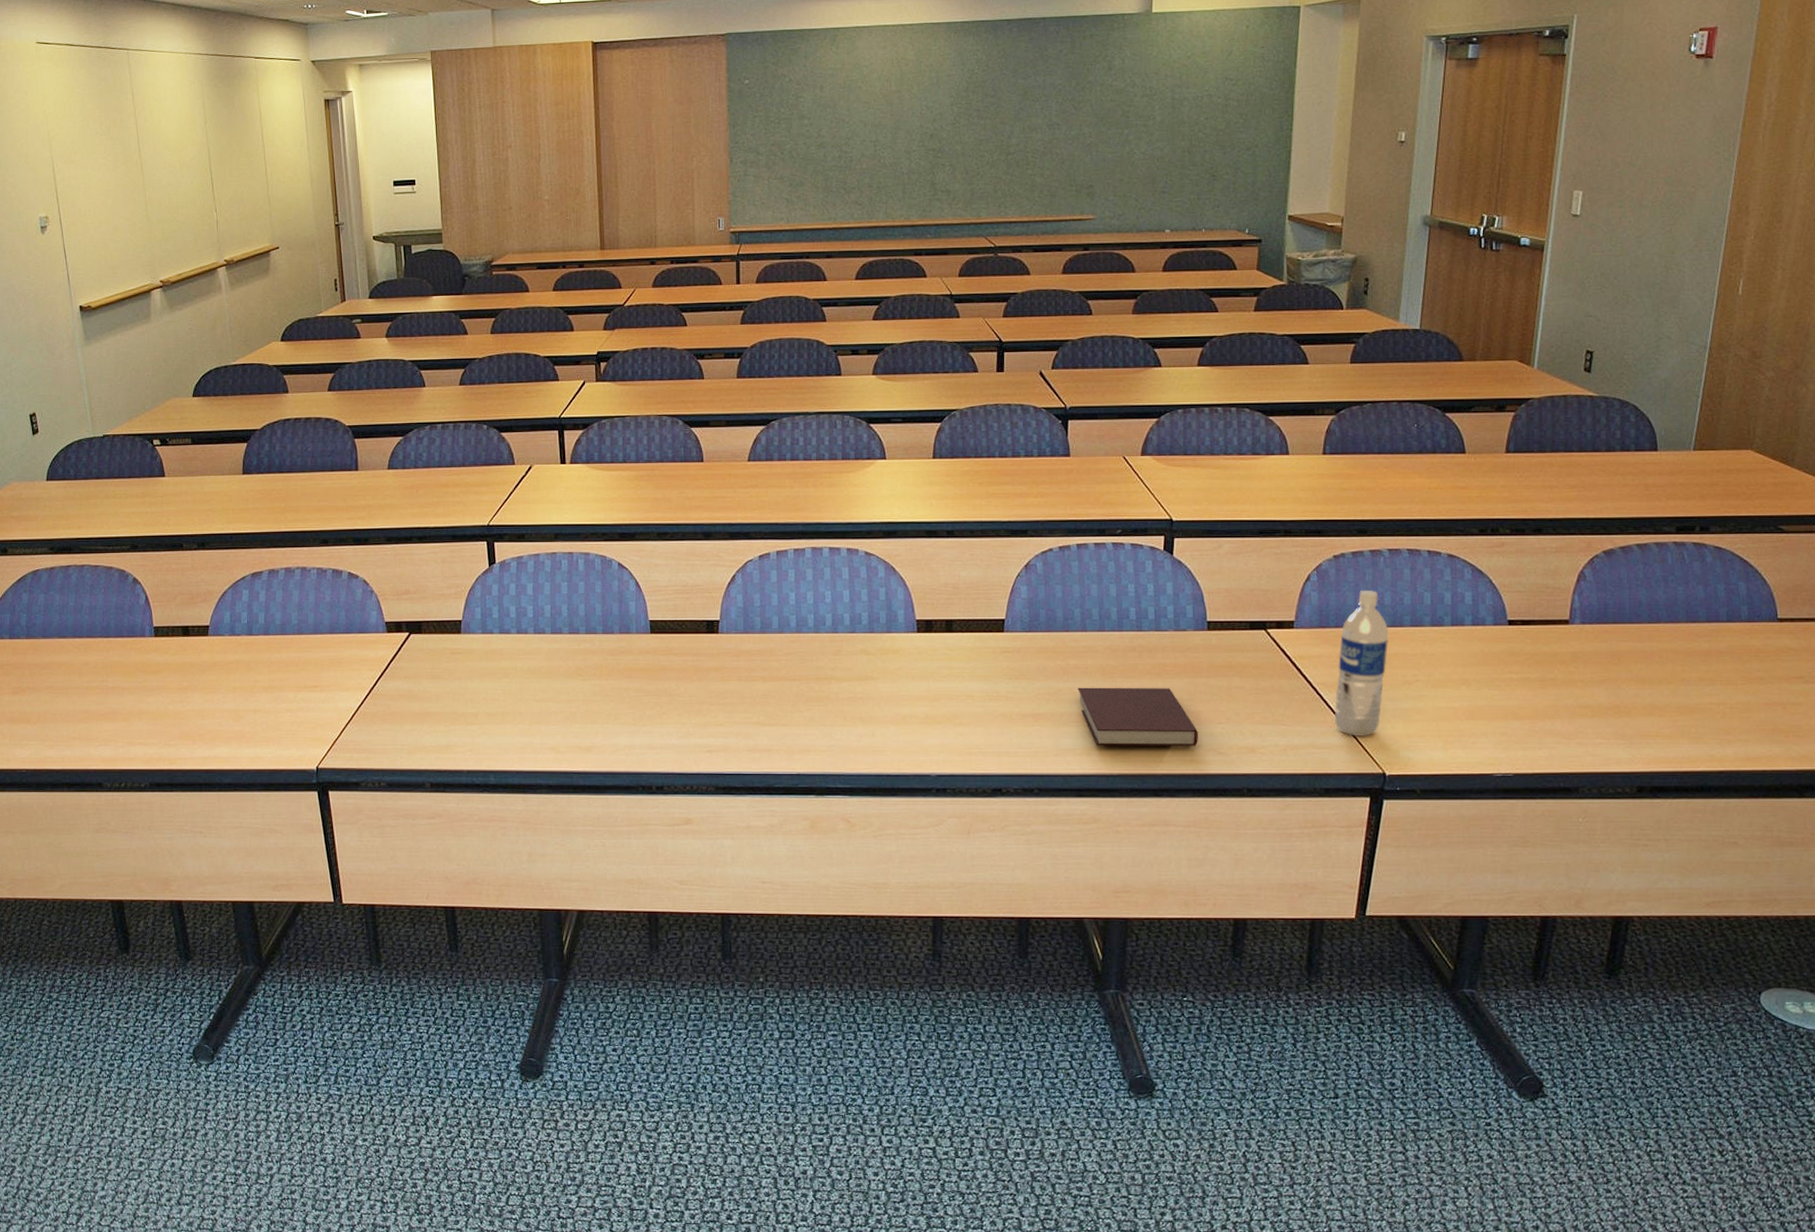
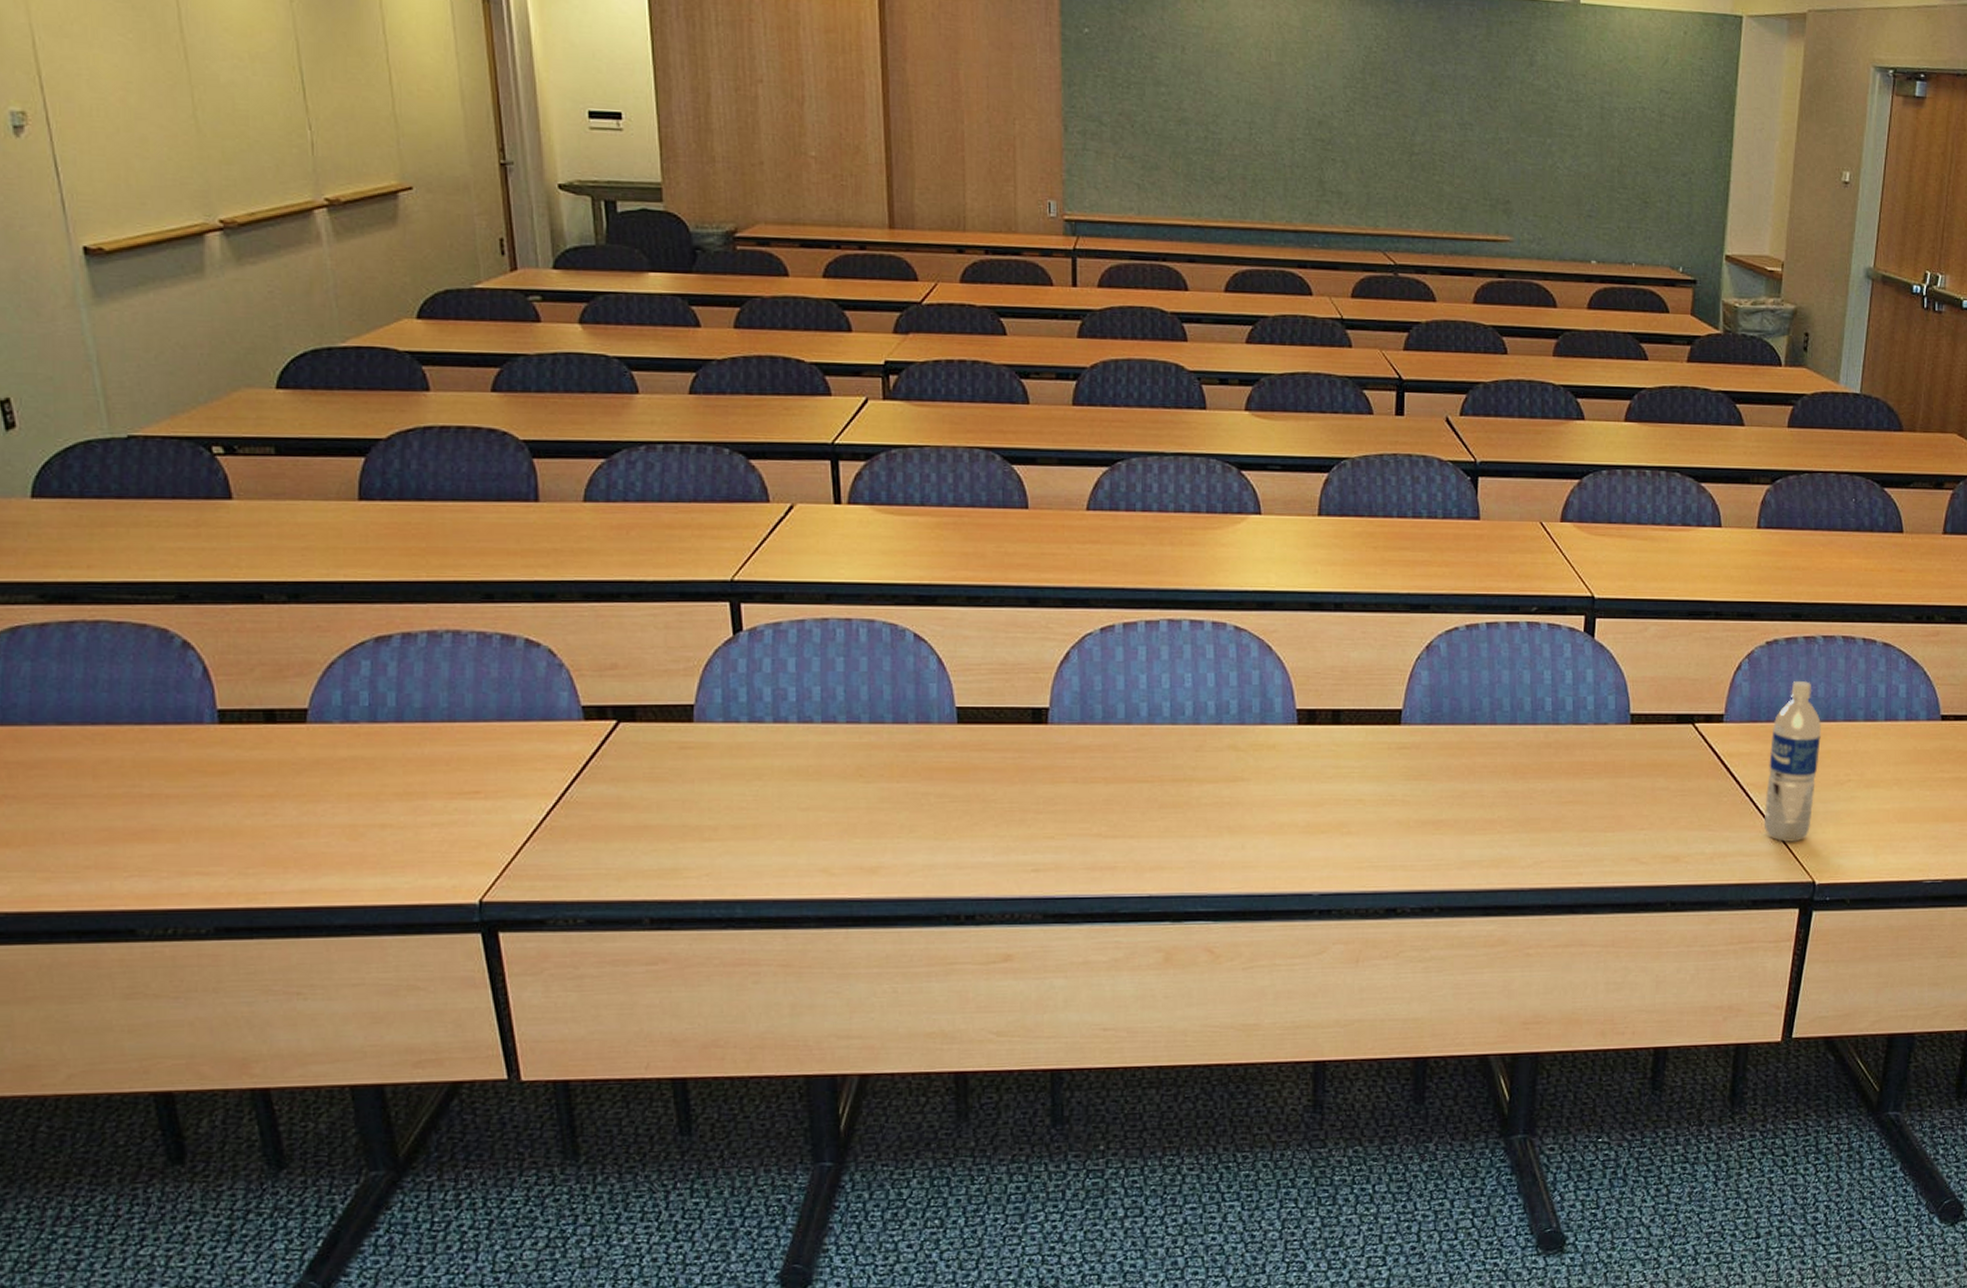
notebook: present [1078,687,1198,746] -> none [1485,789,1619,857]

